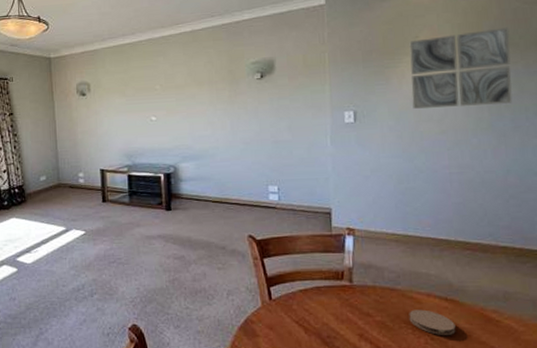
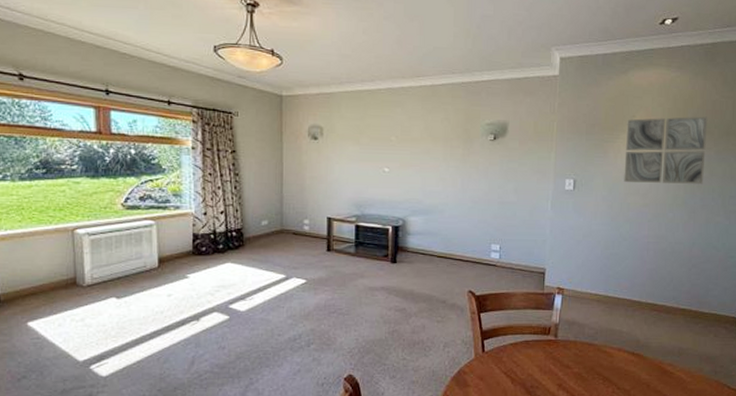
coaster: present [409,309,456,335] -> none [601,362,638,385]

